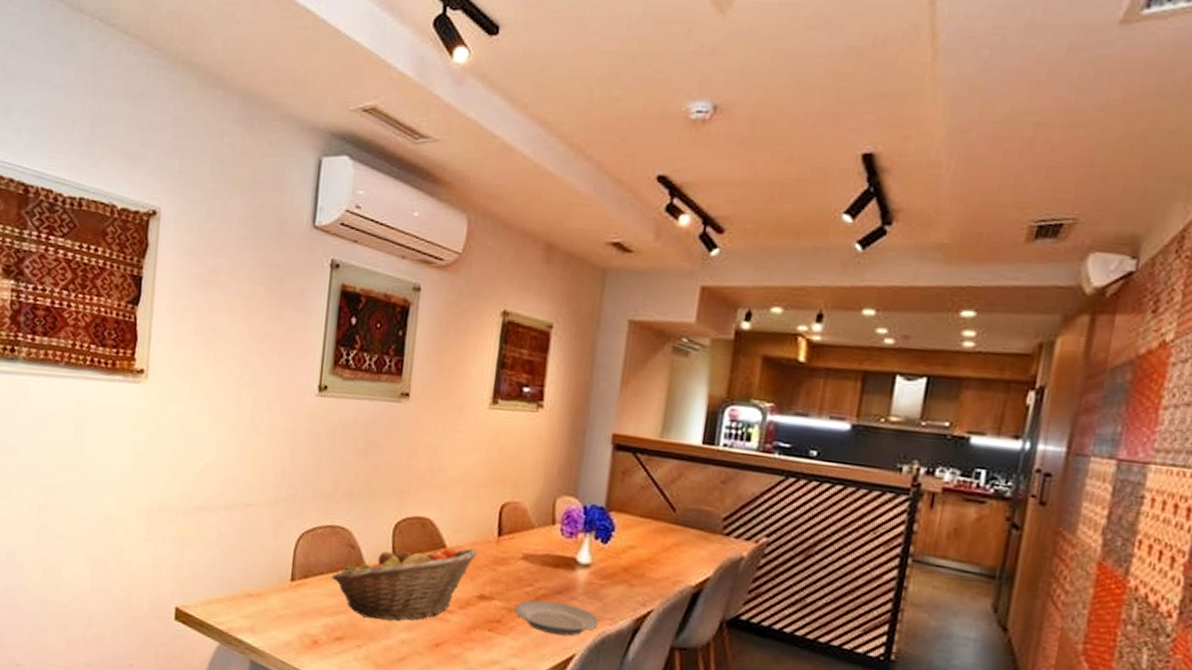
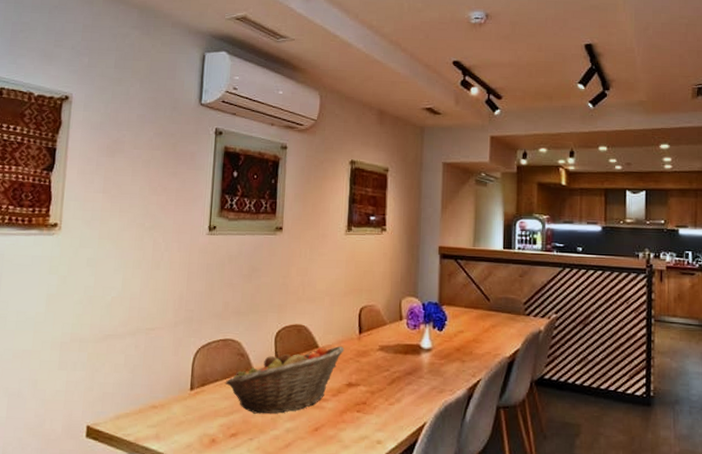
plate: present [515,600,599,636] -> none [376,381,442,408]

